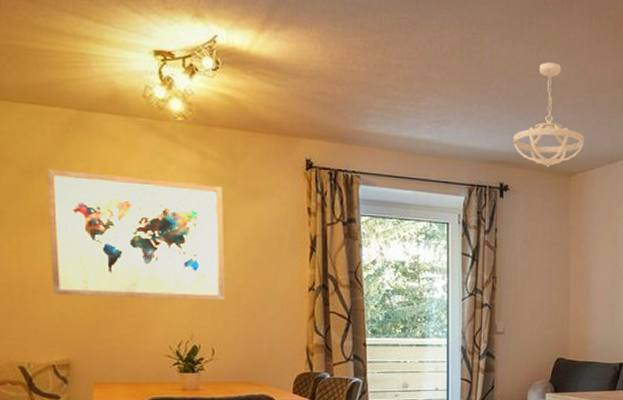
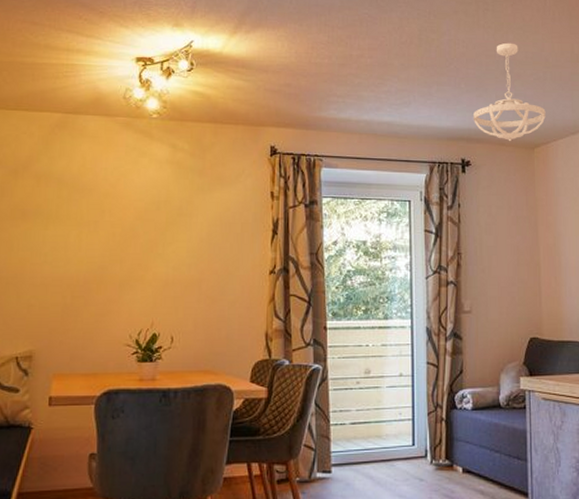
wall art: present [47,169,226,300] -> none [24,167,190,286]

